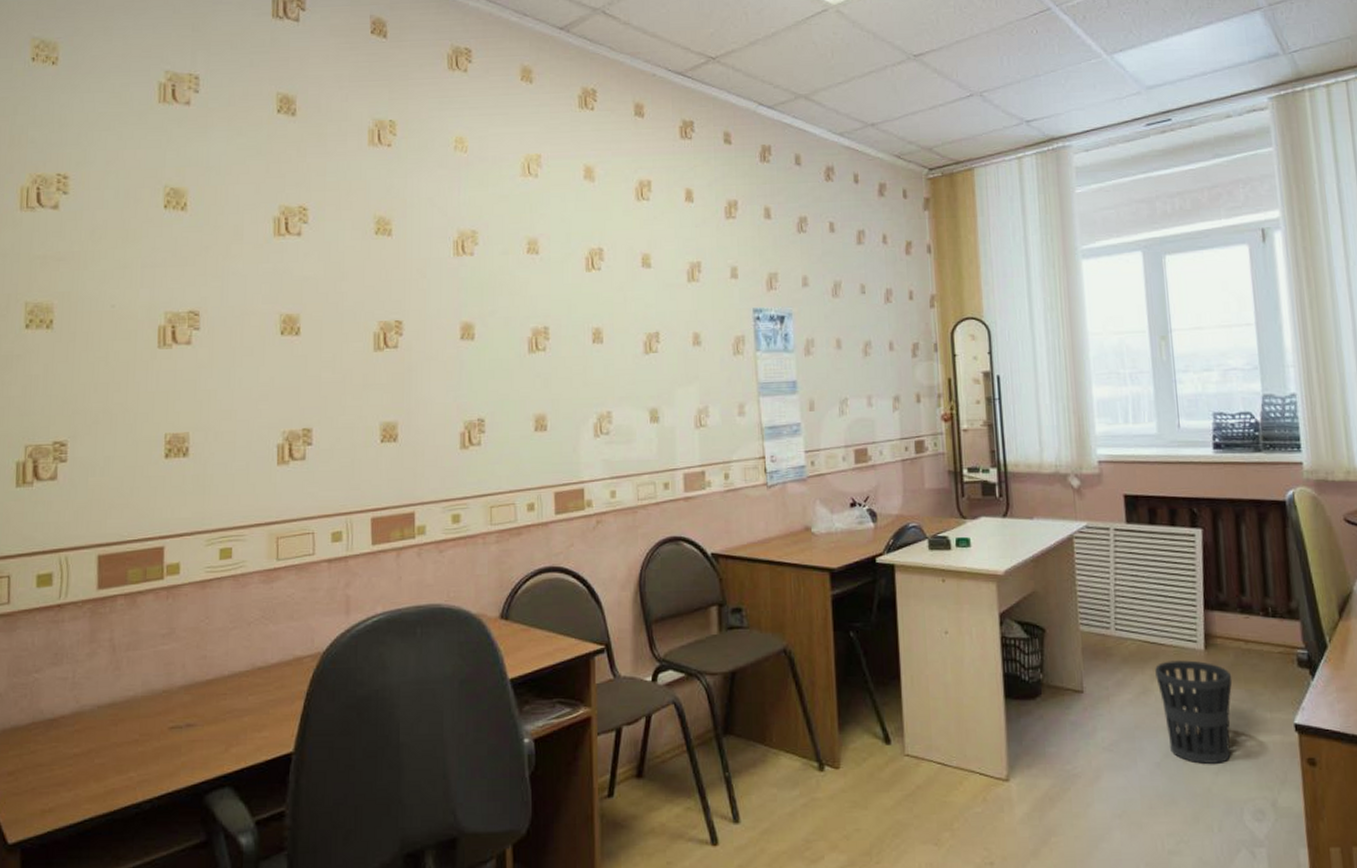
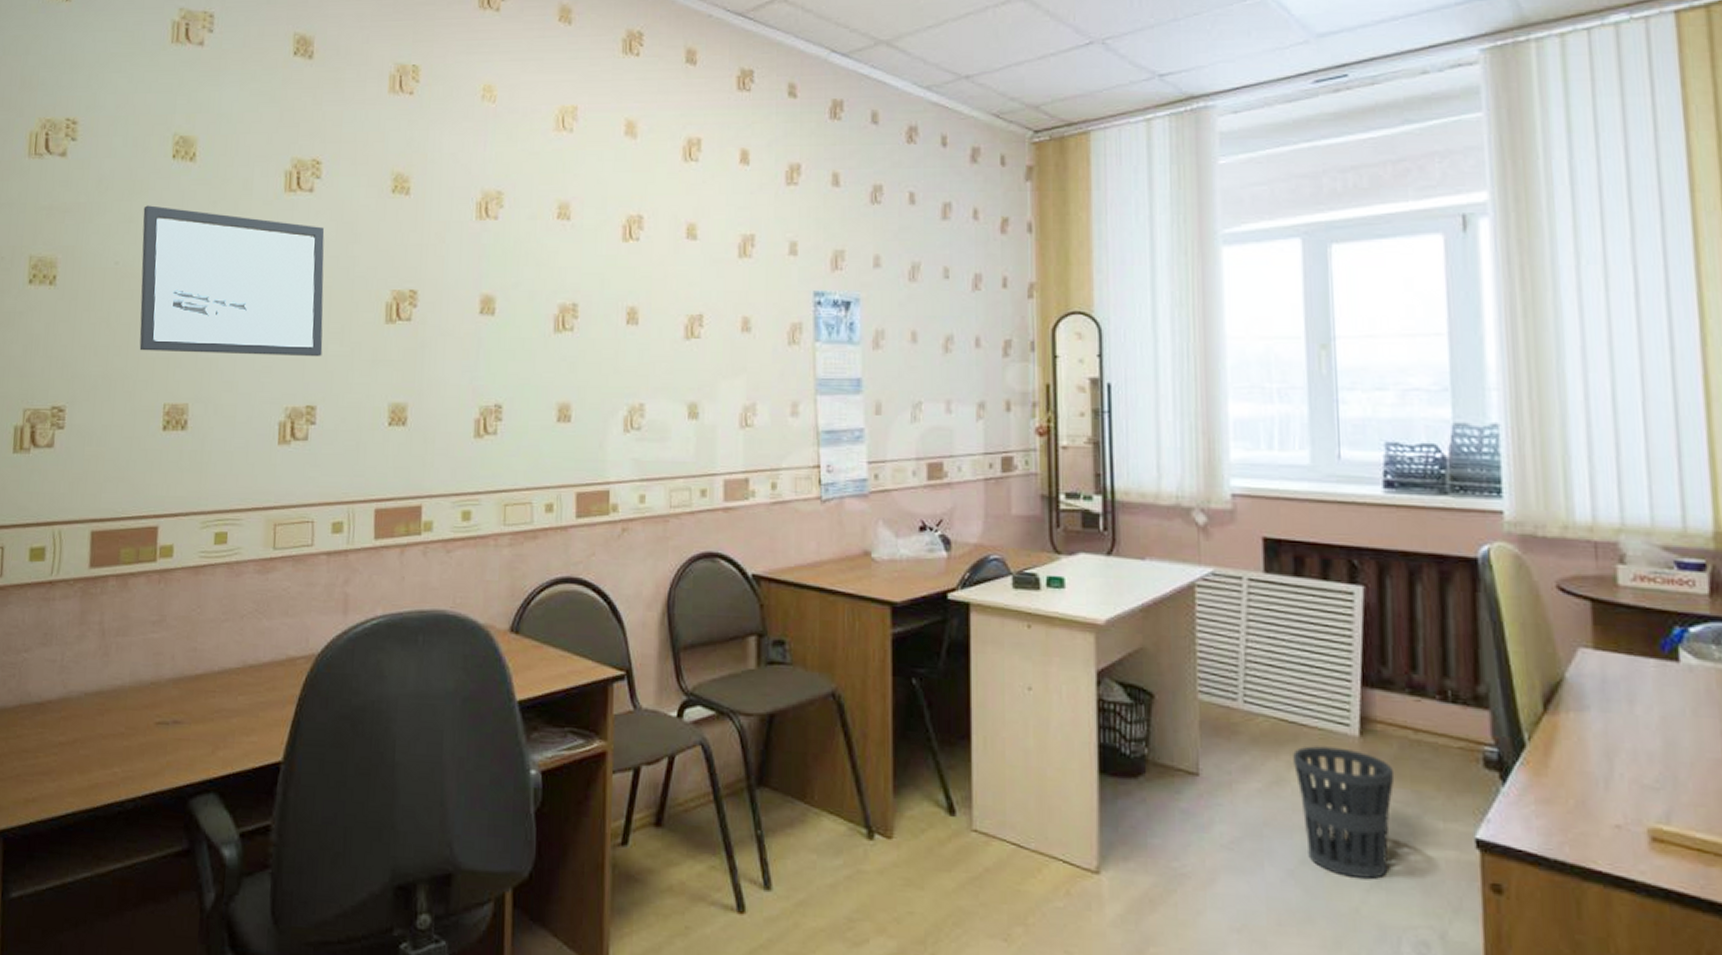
wall art: none [137,252,316,386] -> present [139,205,325,357]

